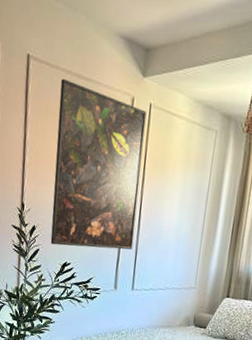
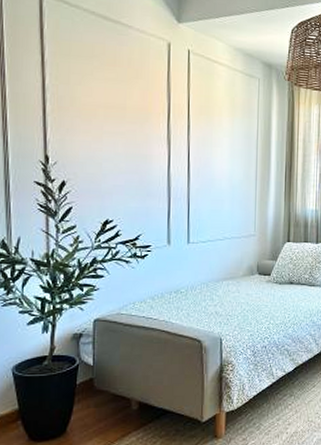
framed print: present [50,78,147,250] -> none [83,19,186,202]

